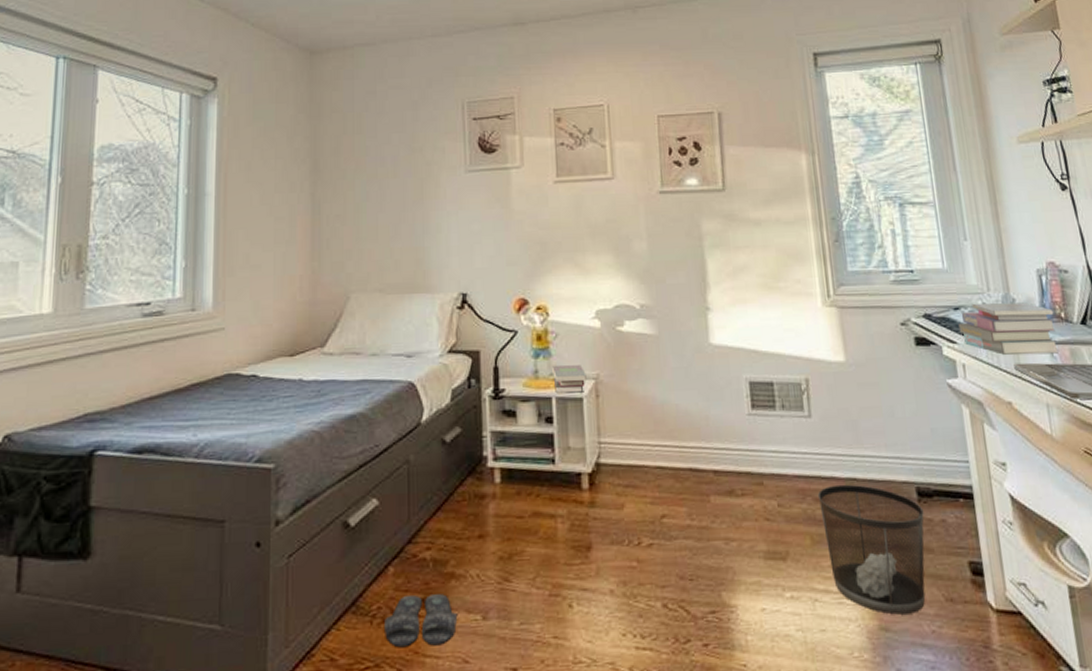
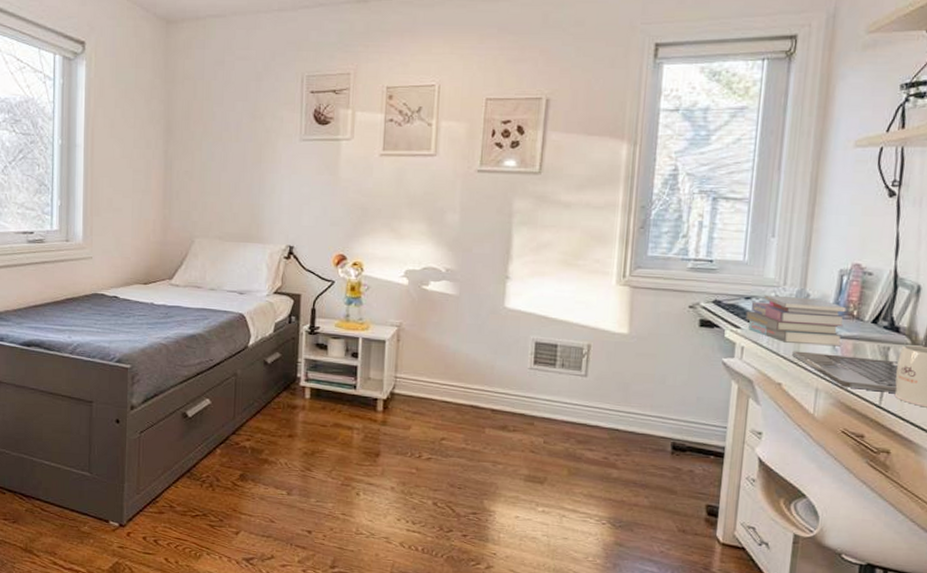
slippers: present [385,594,458,648] -> none [211,470,268,508]
books: present [552,364,587,394] -> none [361,312,391,336]
waste bin: present [817,484,926,615] -> none [580,432,675,537]

